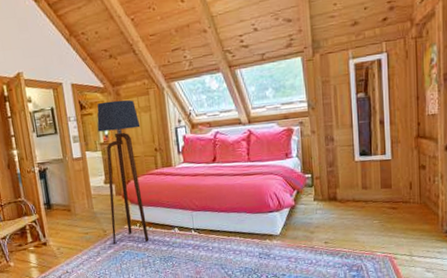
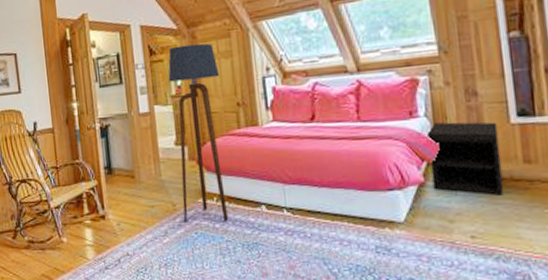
nightstand: none [297,160,348,214] -> present [426,122,504,197]

